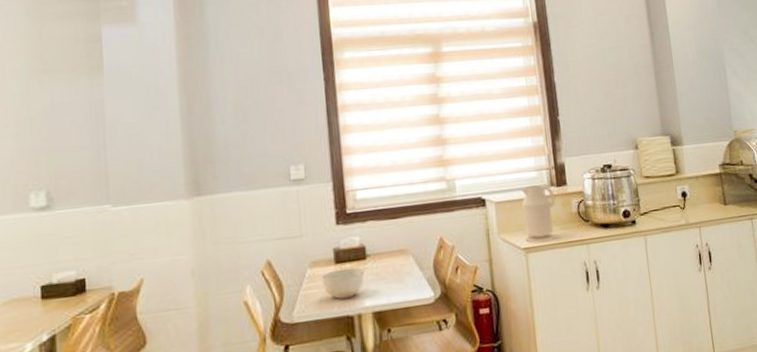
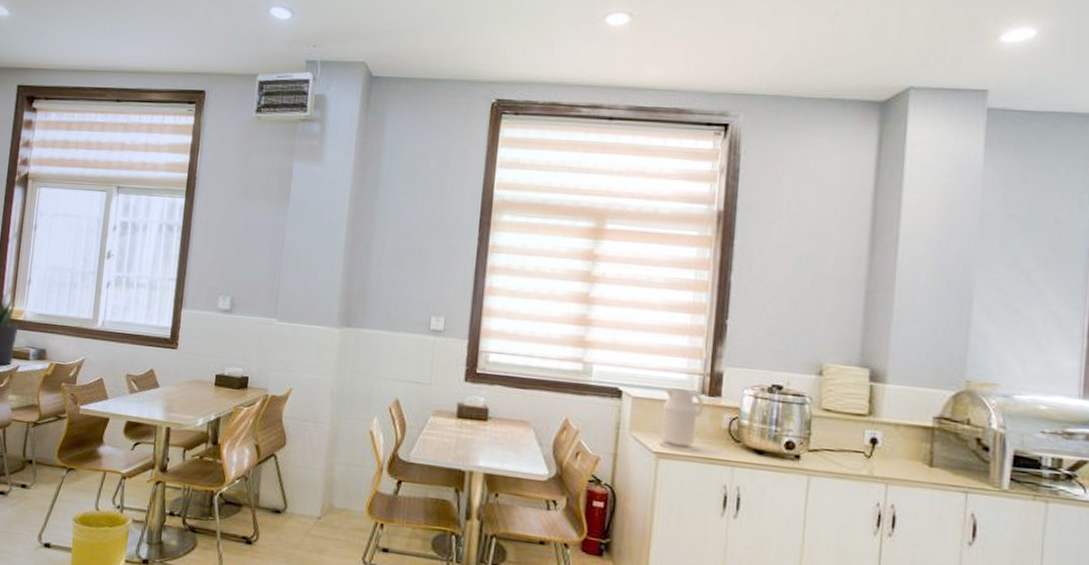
bowl: present [321,268,365,299] -> none [441,424,483,453]

